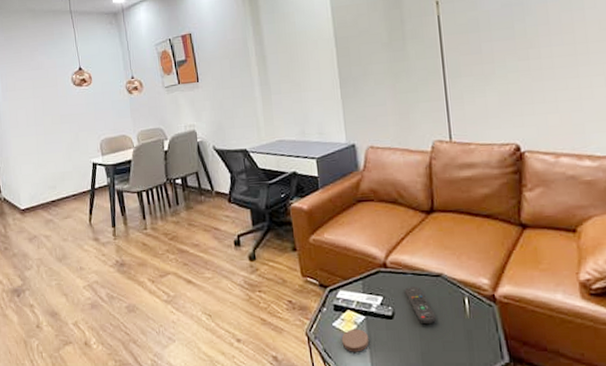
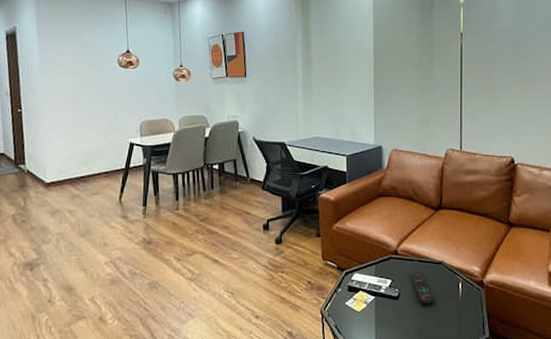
coaster: present [341,329,370,352] -> none [352,308,376,328]

